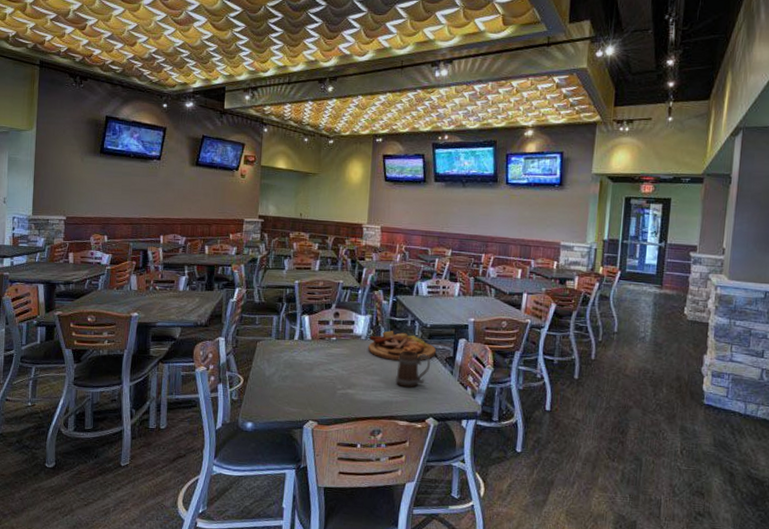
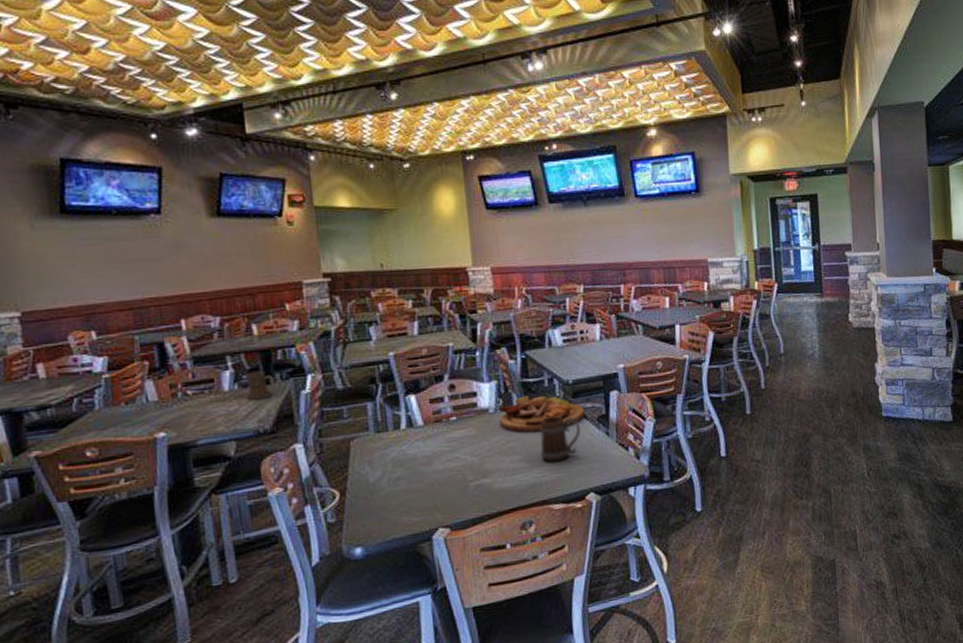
beer mug: none [194,279,214,302] -> present [246,371,275,402]

